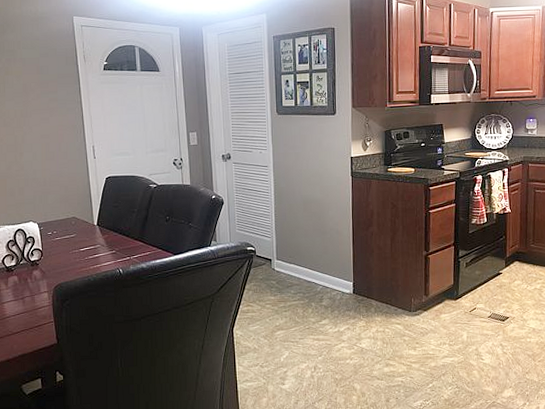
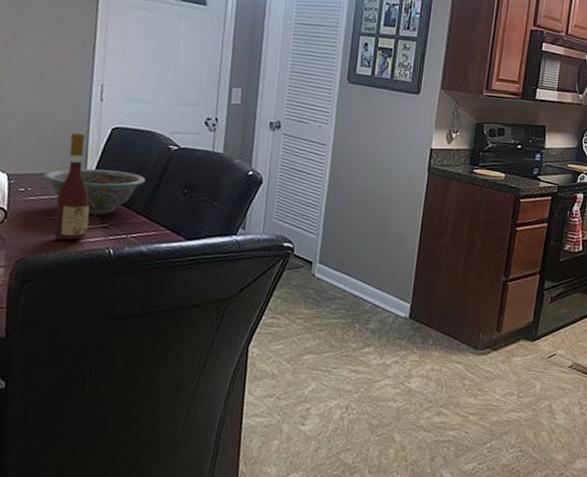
decorative bowl: none [62,209,136,245] -> present [42,168,145,215]
wine bottle: none [76,185,101,267] -> present [54,132,90,240]

